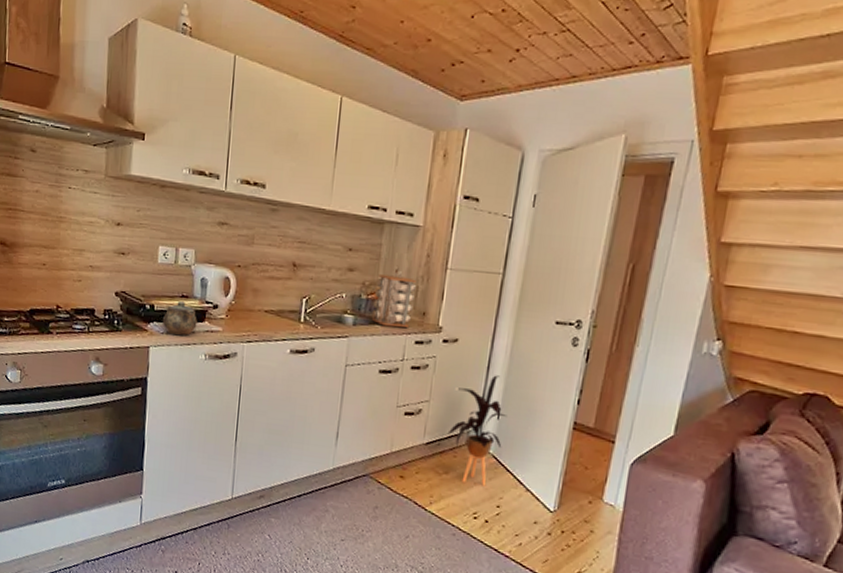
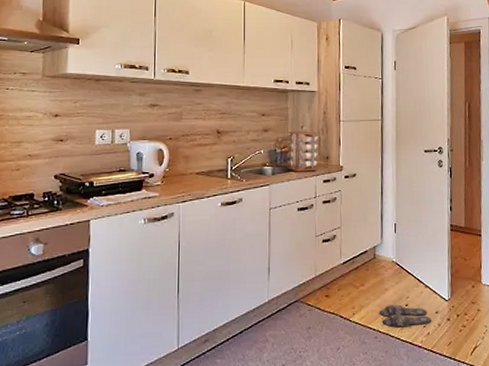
teapot: present [162,300,197,336] -> none [101,174,135,206]
house plant: present [447,375,507,486] -> none [358,198,402,291]
slippers: none [463,501,527,534] -> present [380,304,431,328]

